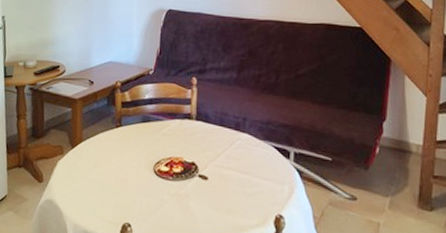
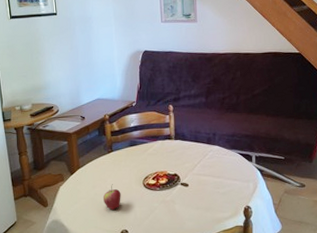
fruit: none [105,165,127,197] -> present [102,184,121,210]

